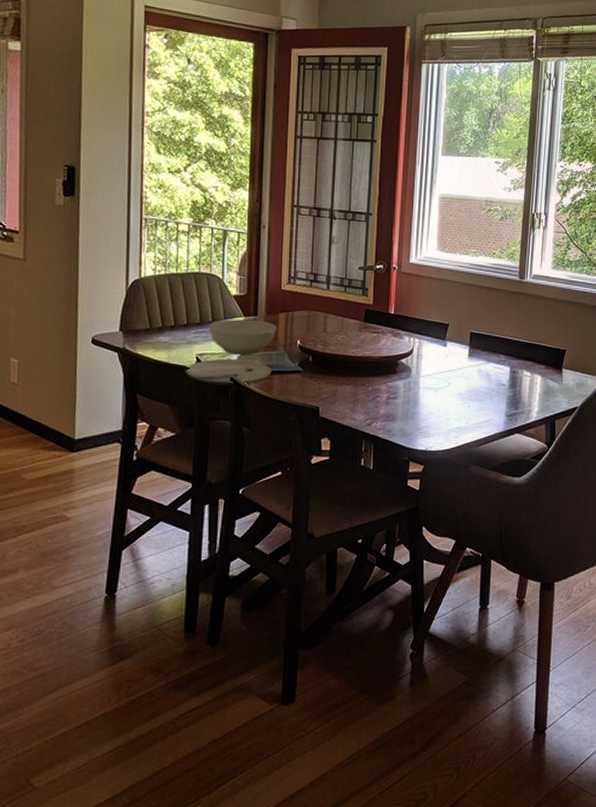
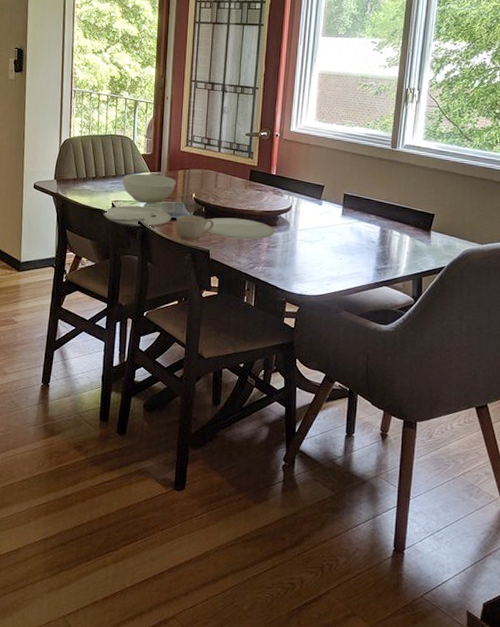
teacup: none [277,366,324,397] -> present [176,215,215,241]
plate: none [312,367,395,392] -> present [204,217,275,240]

